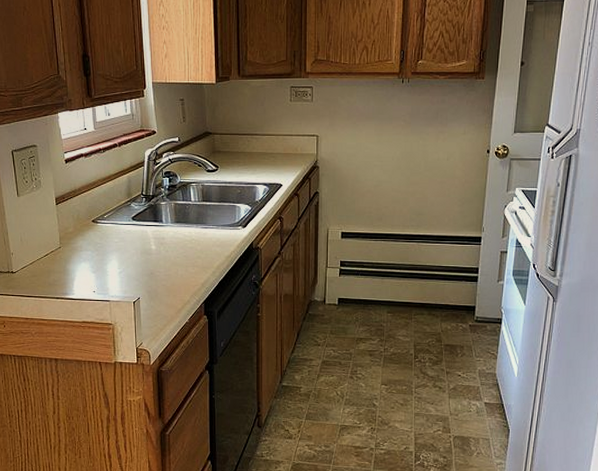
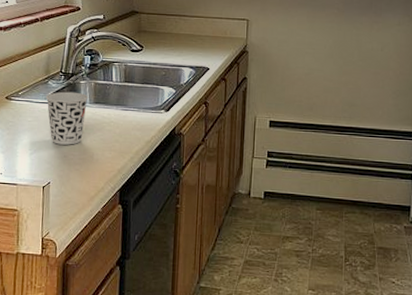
cup: none [129,213,169,263] -> present [45,91,88,145]

